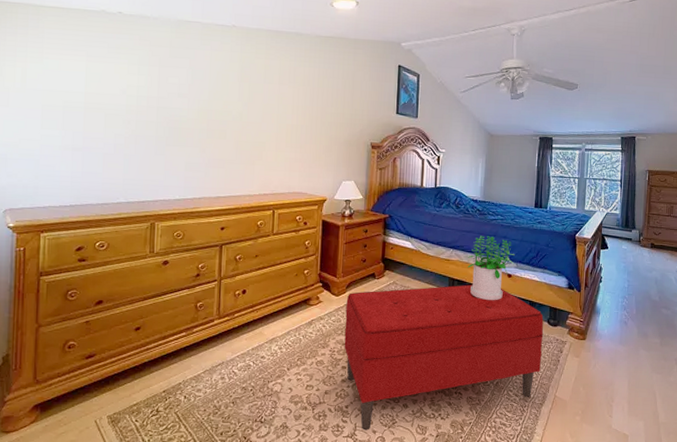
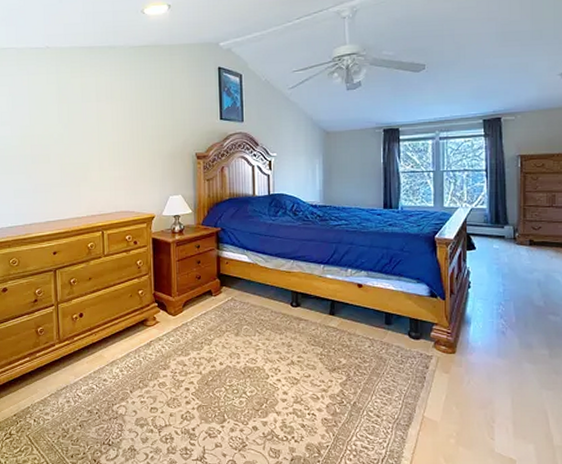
bench: present [344,284,544,431] -> none [184,297,405,454]
potted plant: present [467,236,515,301] -> none [311,243,365,314]

